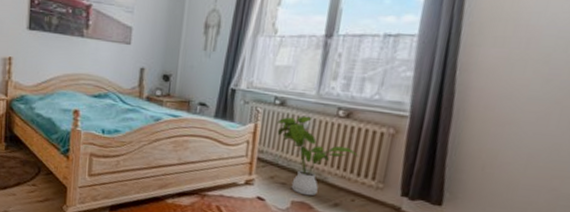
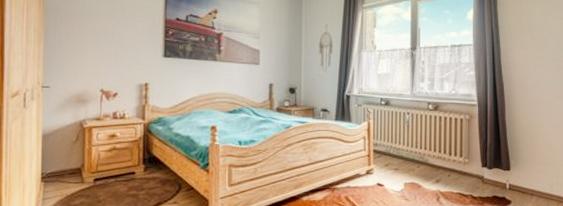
house plant: present [277,116,359,196] -> none [385,112,448,177]

